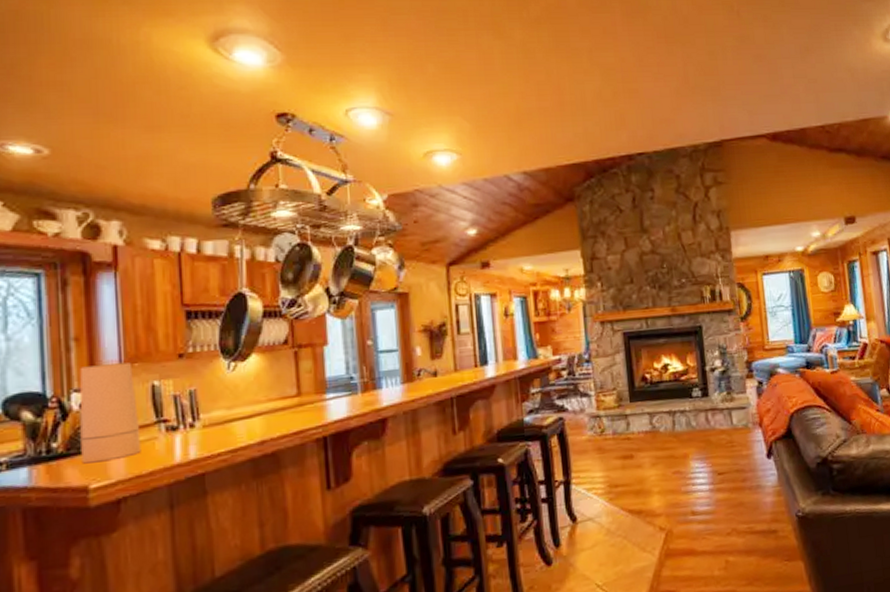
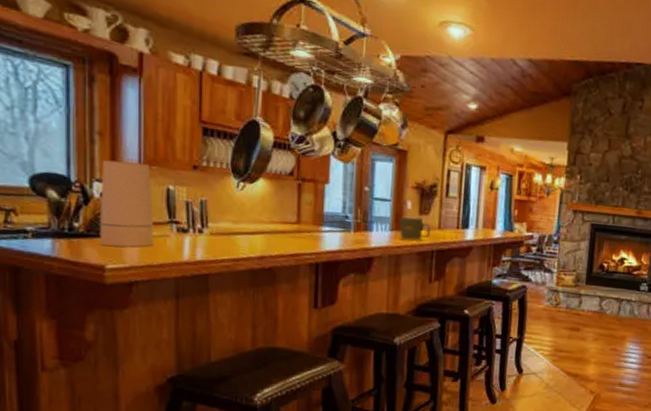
mug: none [410,362,446,393] -> present [400,216,431,242]

